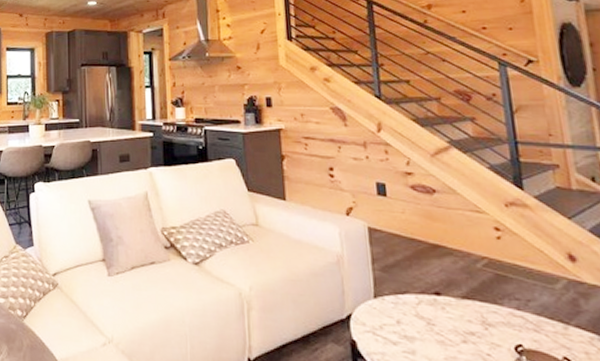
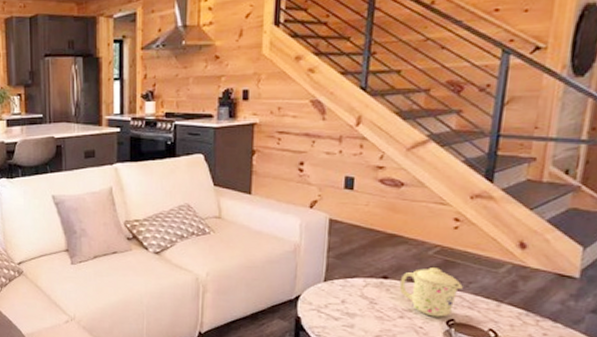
mug: none [453,282,522,342] -> present [399,268,463,317]

